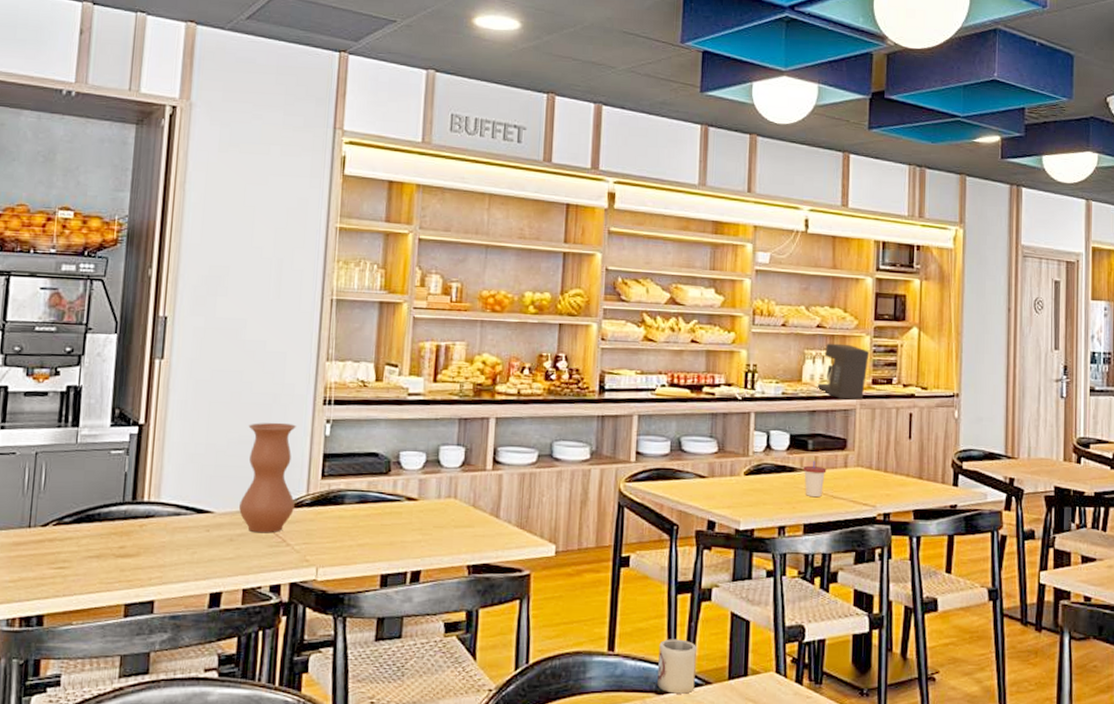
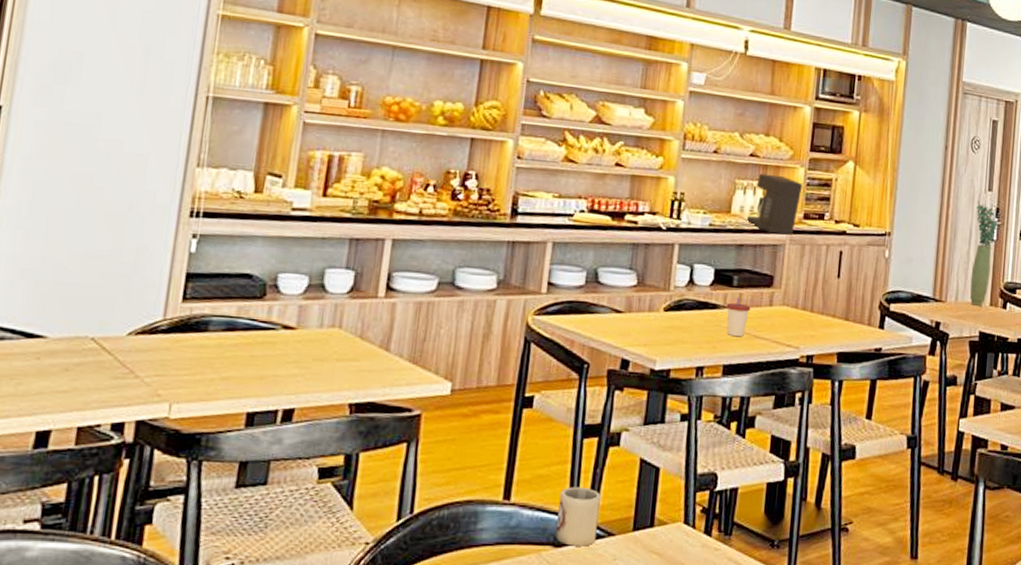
vase: present [239,422,296,533] -> none [79,234,155,363]
vase: none [1042,360,1067,463] -> present [969,201,998,307]

